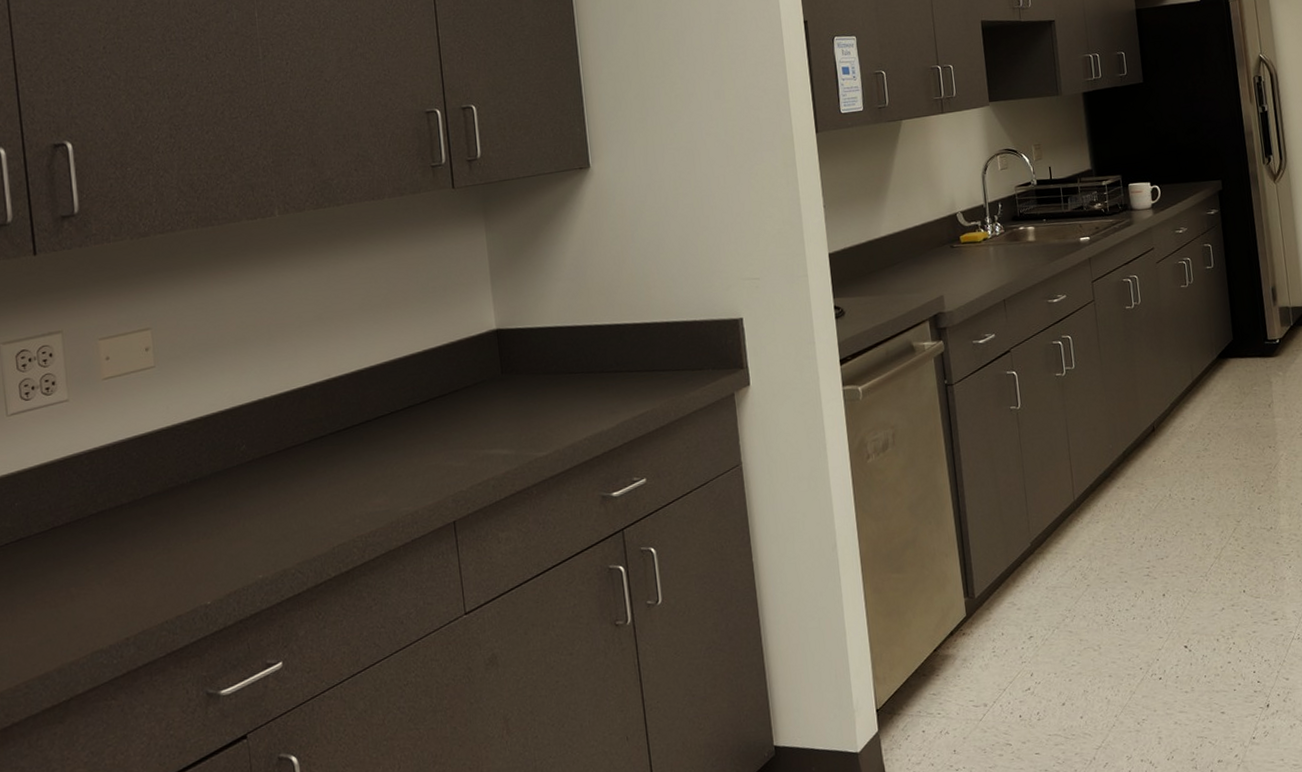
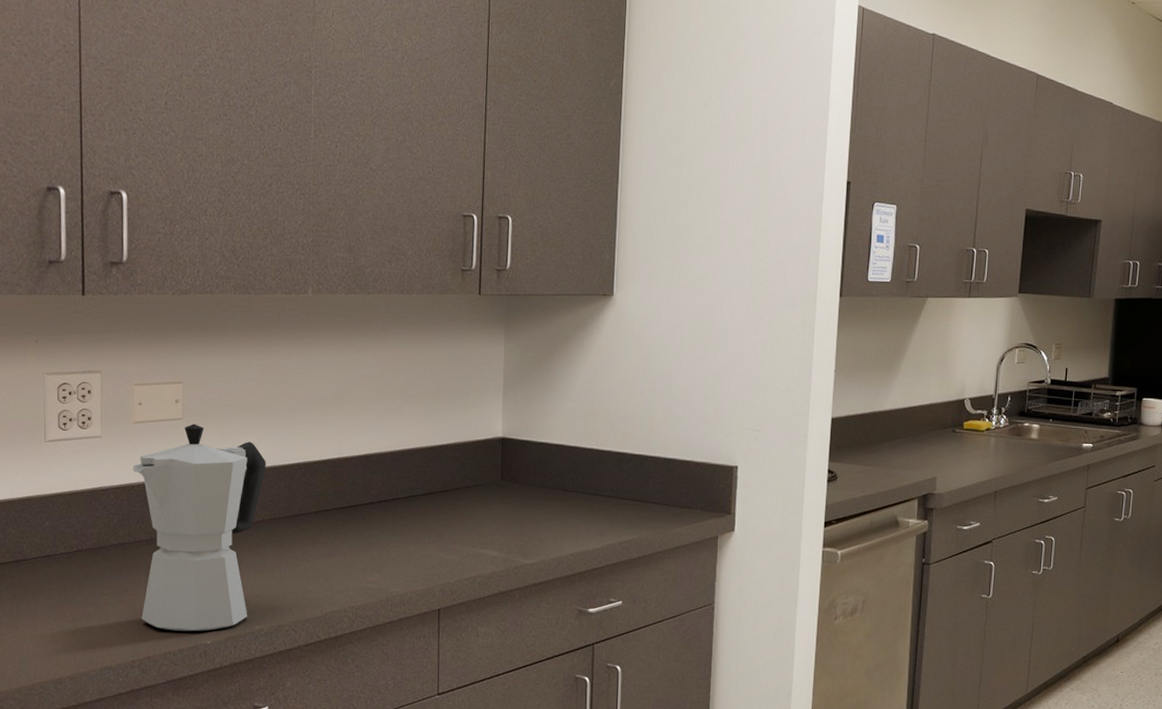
moka pot: none [106,369,251,598] -> present [132,424,267,632]

